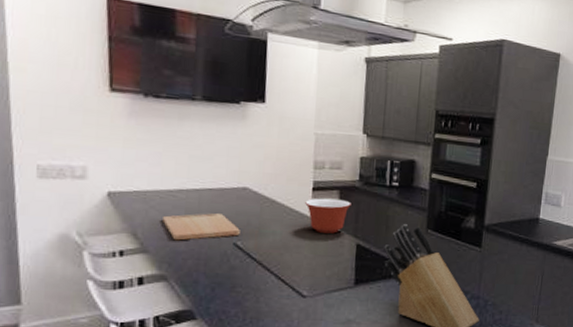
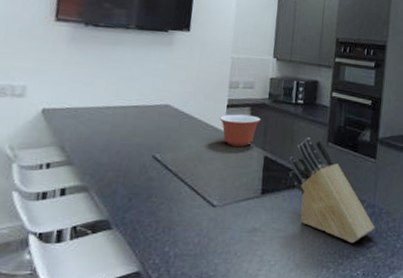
cutting board: present [163,213,240,241] -> none [90,128,160,154]

